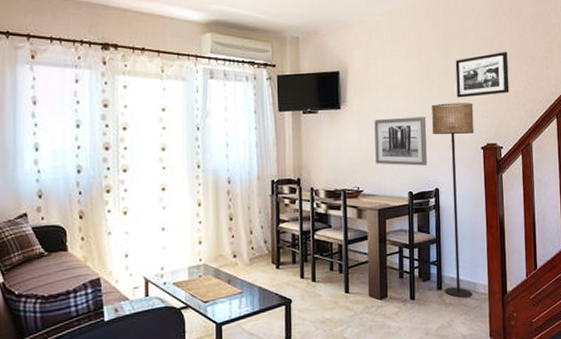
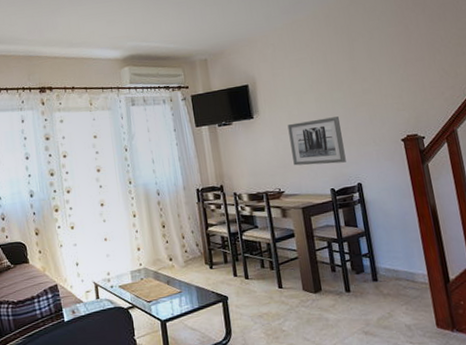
floor lamp: present [432,103,474,299] -> none [344,98,412,289]
picture frame: present [455,52,510,98] -> none [362,44,425,95]

